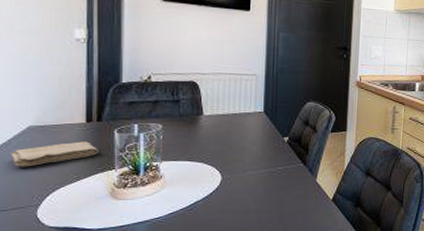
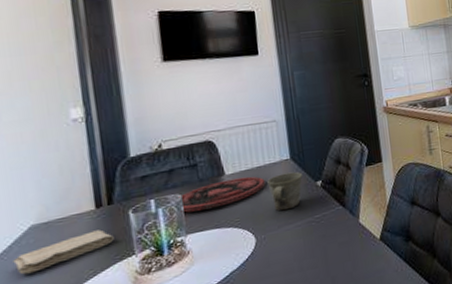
plate: none [159,120,238,143] -> present [179,176,266,213]
mug: none [240,124,272,157] -> present [267,172,303,211]

